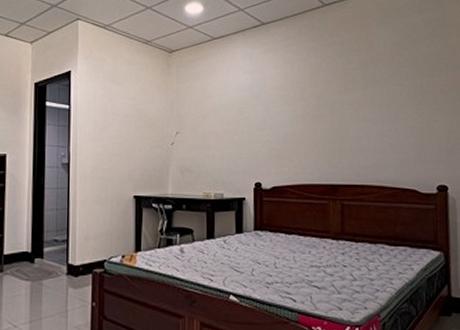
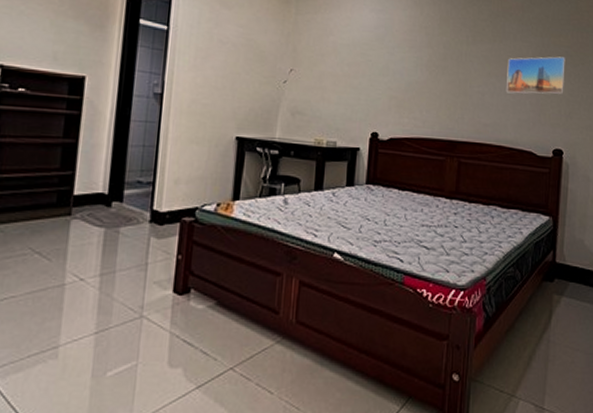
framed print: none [381,95,443,135] -> present [507,56,565,94]

